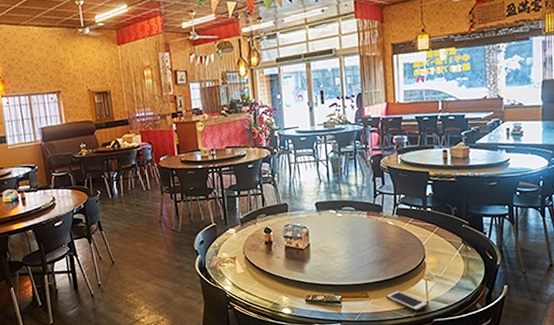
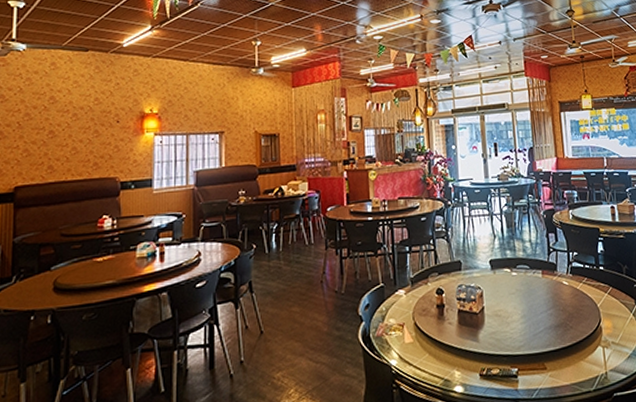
cell phone: present [385,290,427,312] -> none [563,359,606,385]

